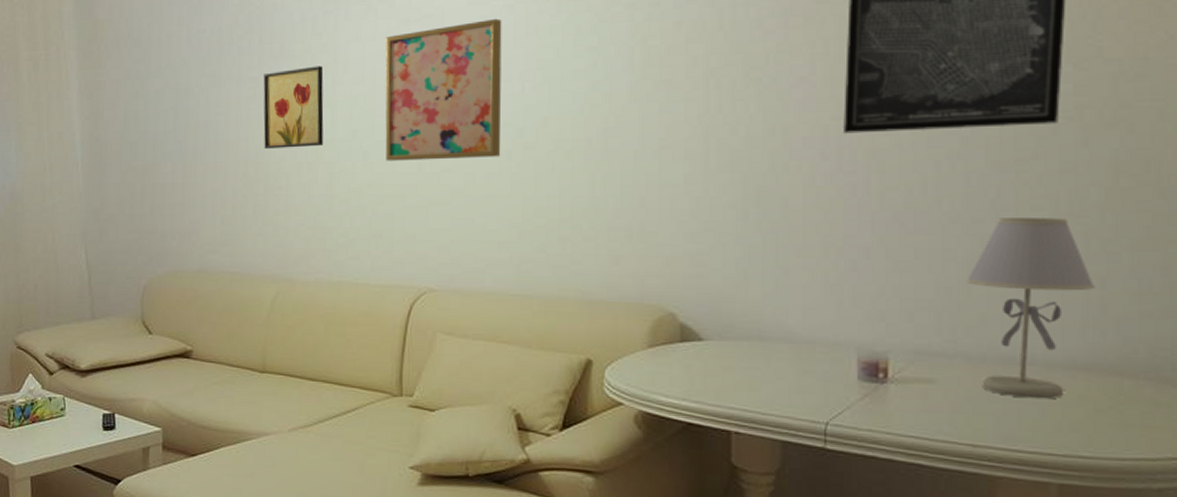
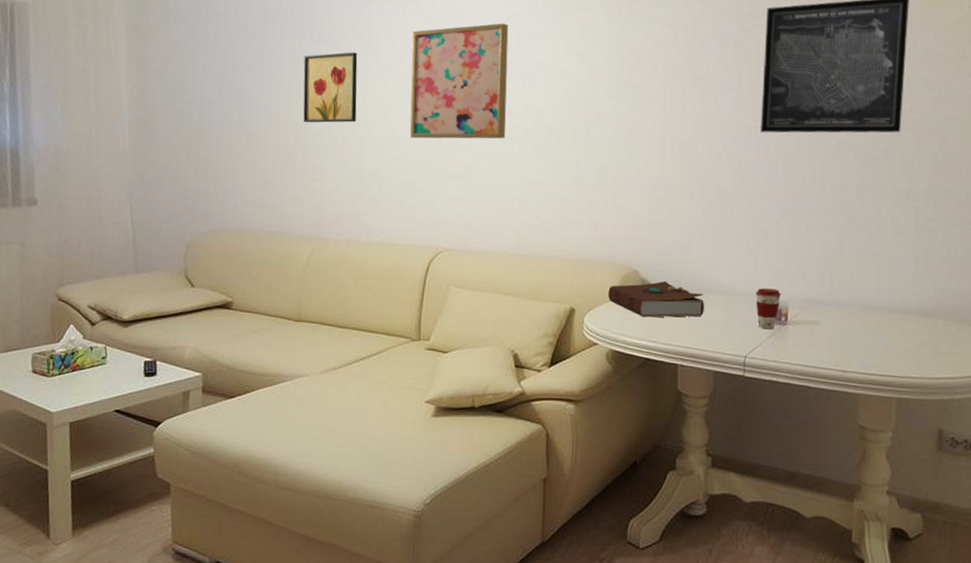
book: none [636,326,767,372] -> present [608,281,704,318]
coffee cup: none [840,335,878,388] -> present [756,288,782,329]
table lamp: present [966,218,1095,399] -> none [840,201,922,336]

